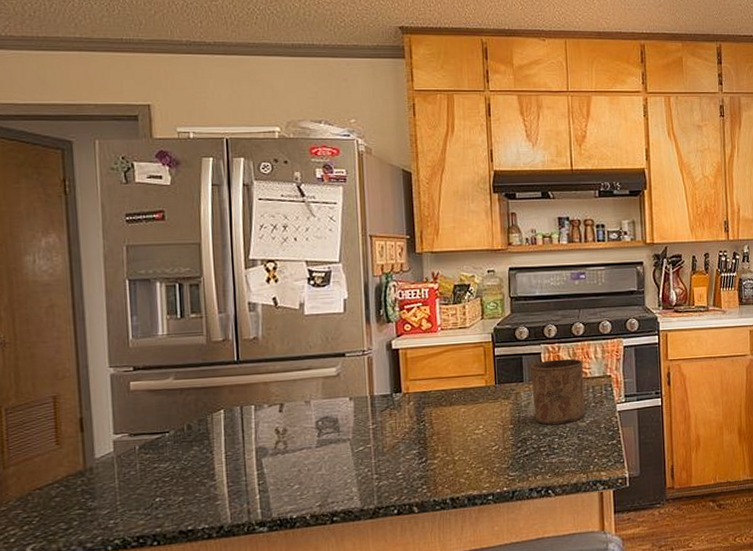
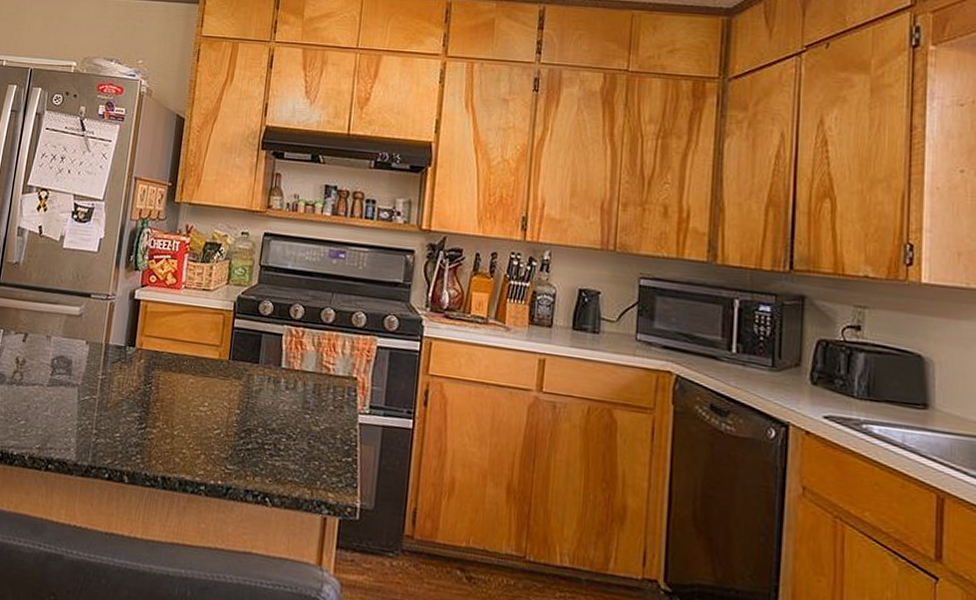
cup: present [530,358,585,425] -> none [264,344,328,424]

